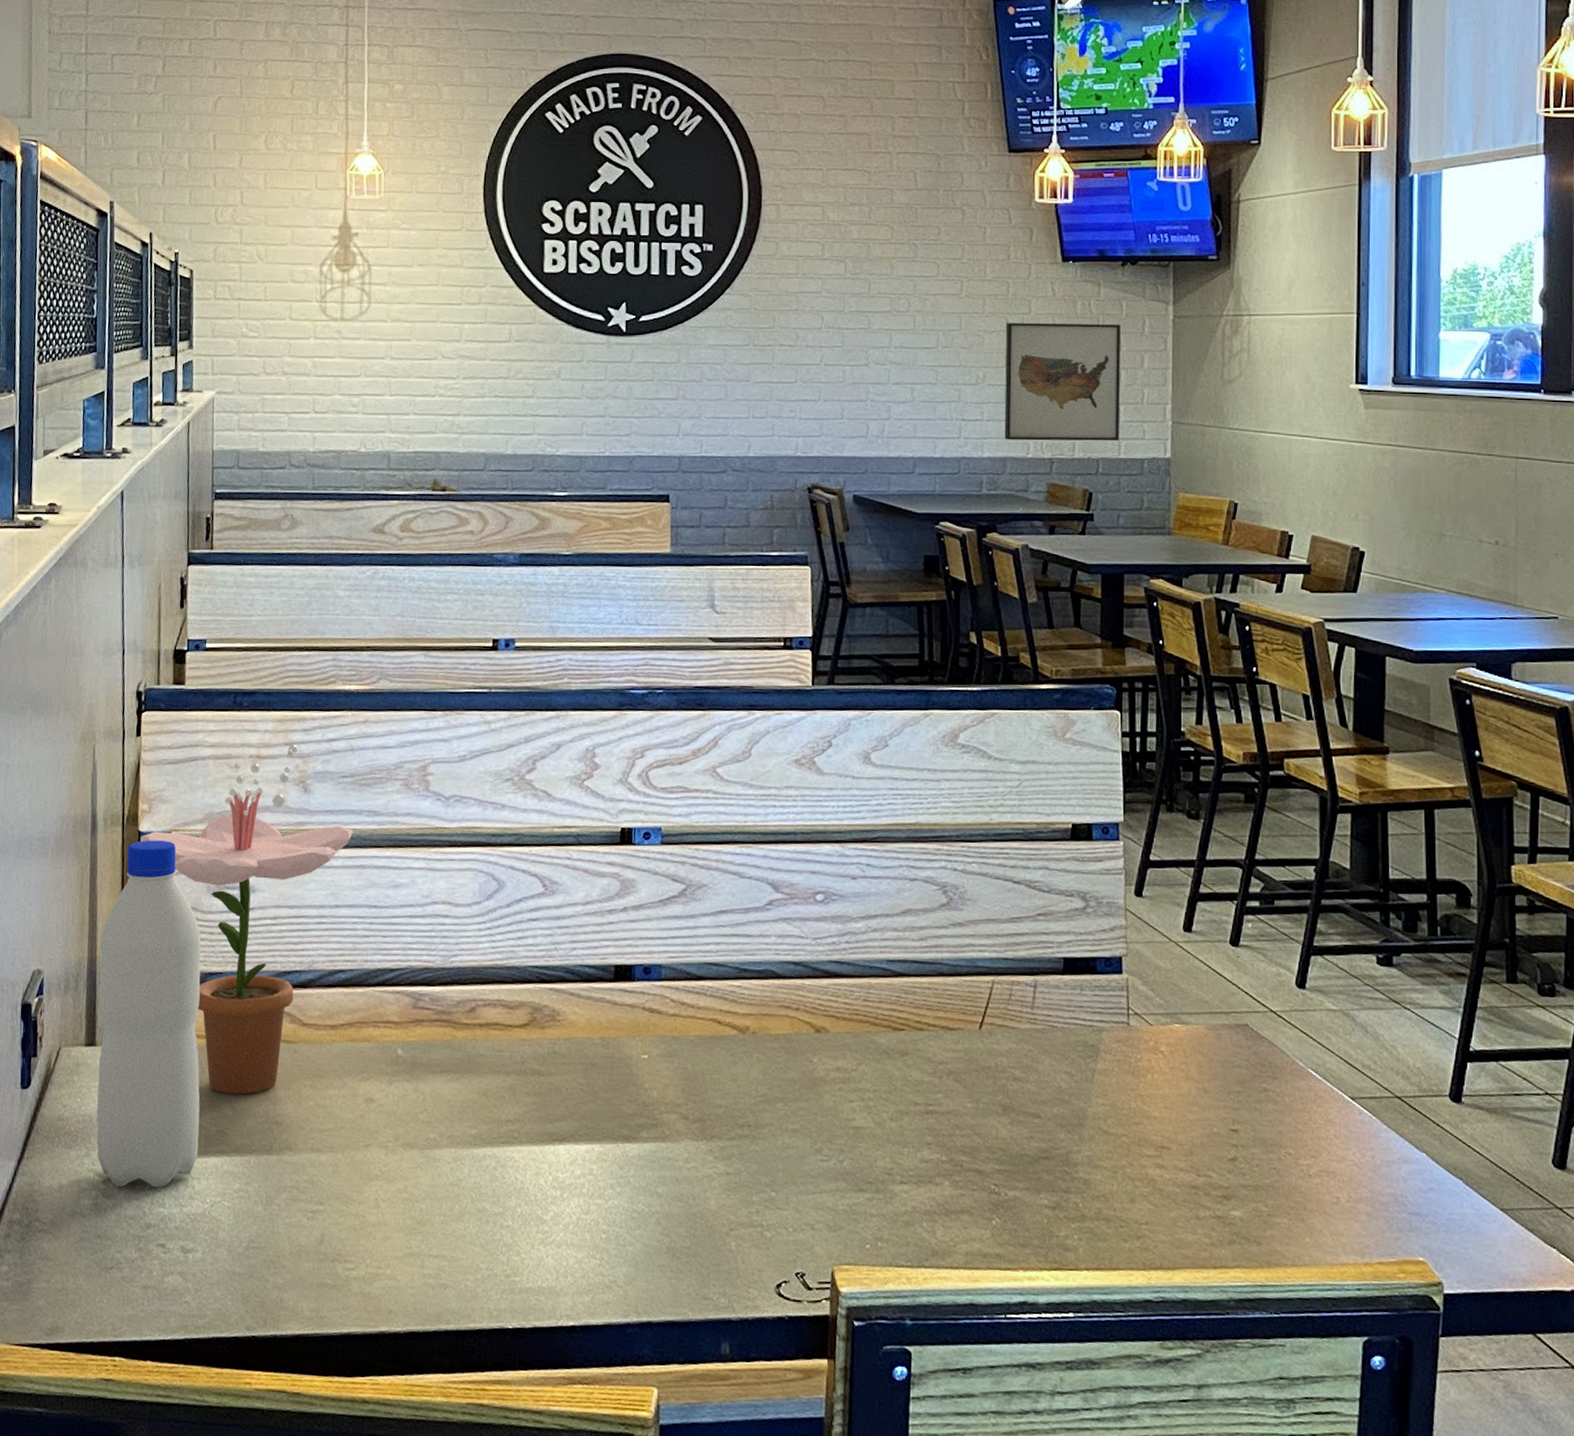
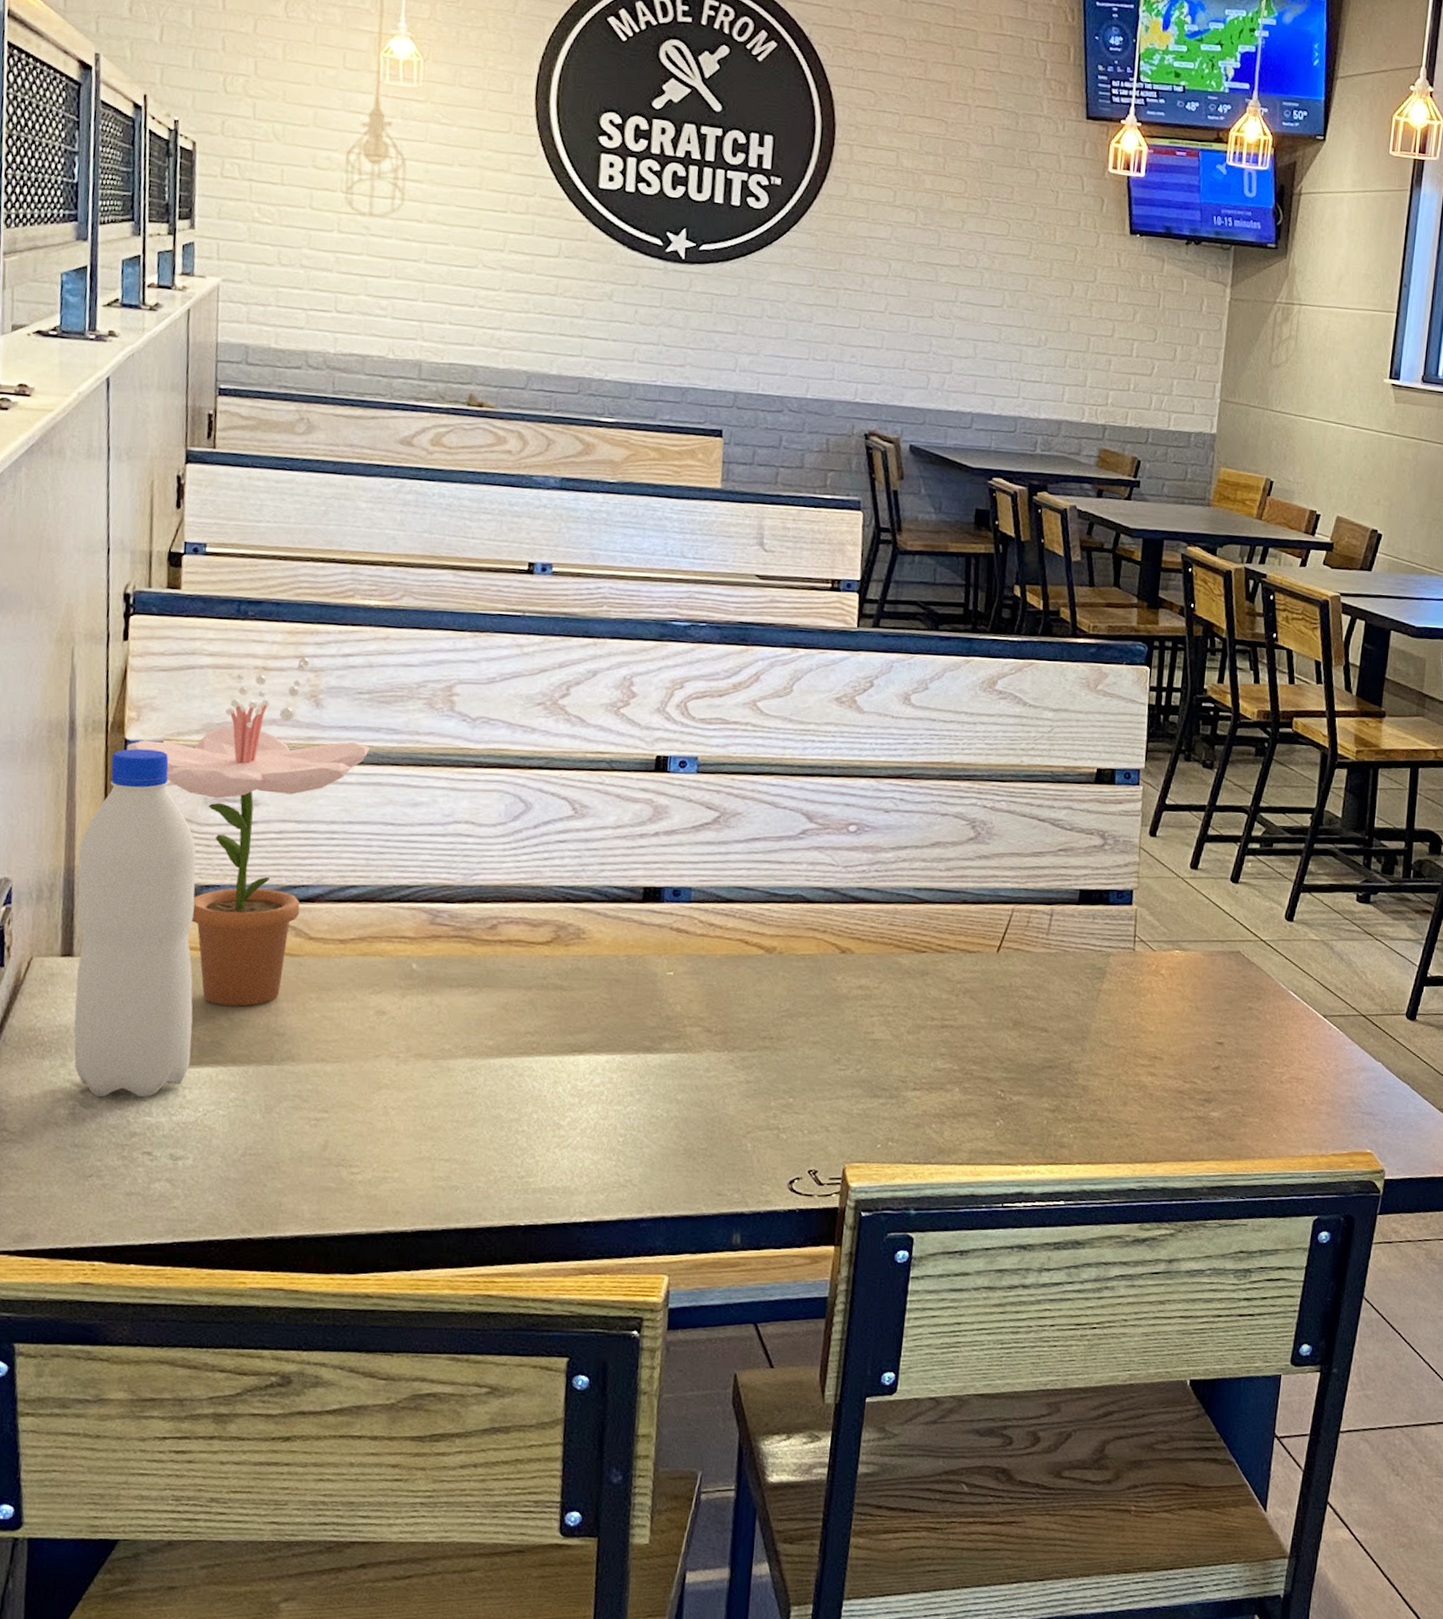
wall art: present [1004,323,1121,441] -> none [1061,289,1180,414]

